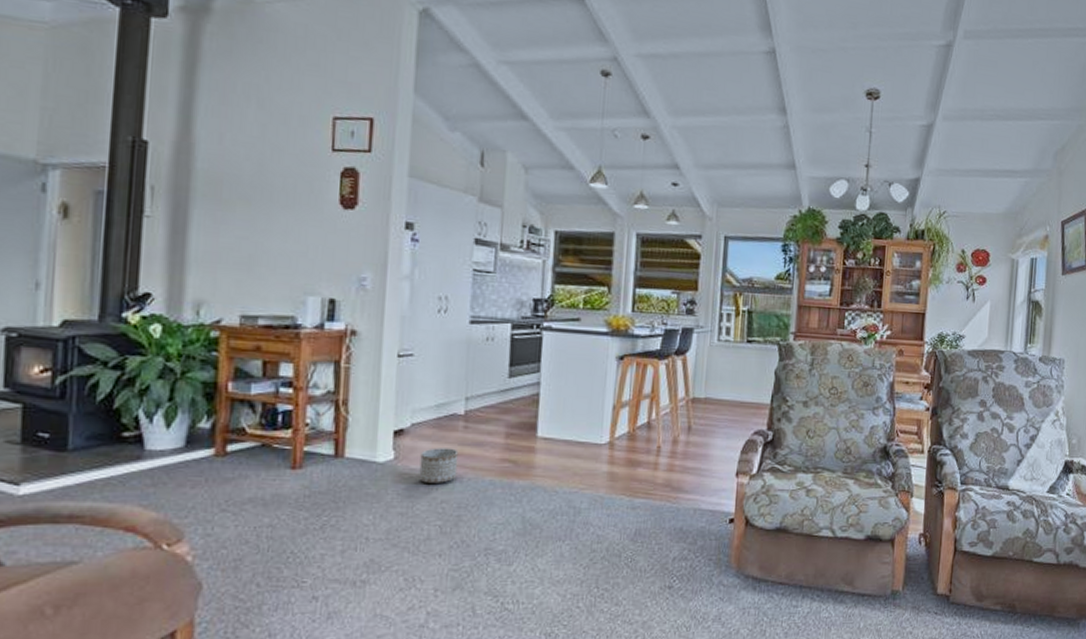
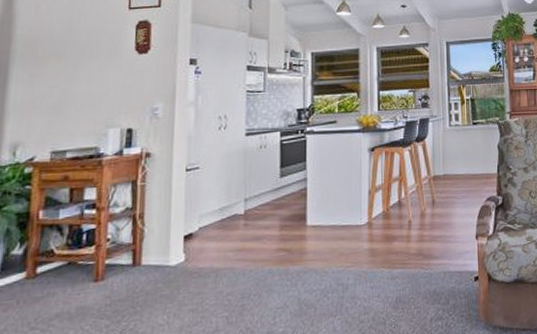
planter: present [419,448,459,483] -> none [207,245,241,279]

